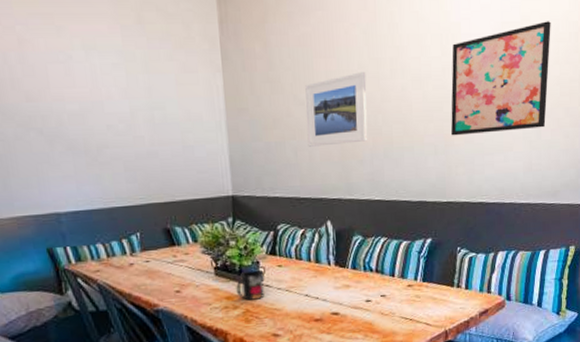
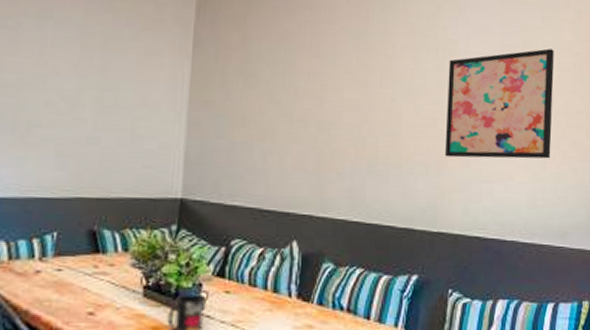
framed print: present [305,72,368,147] -> none [279,77,353,153]

